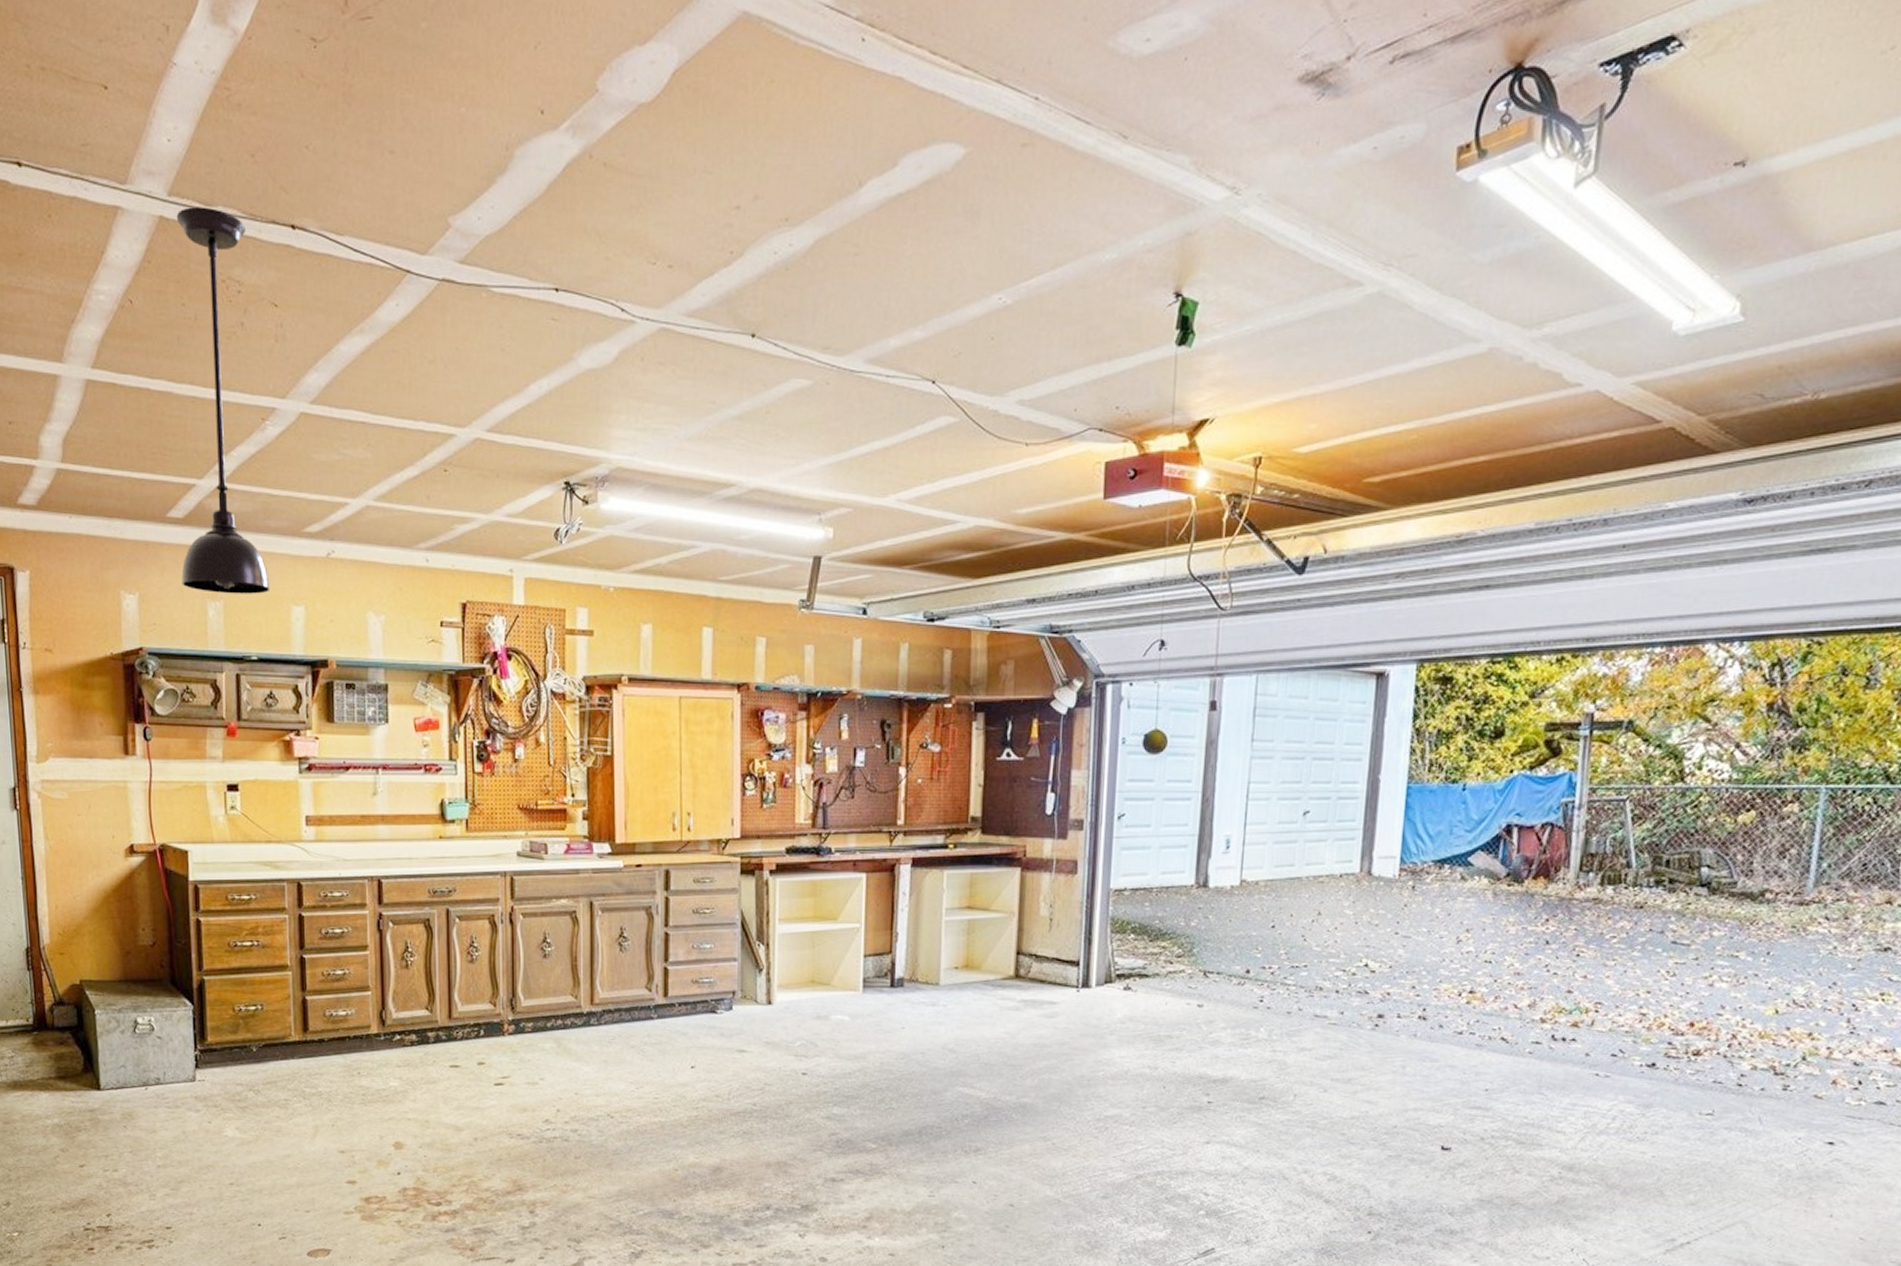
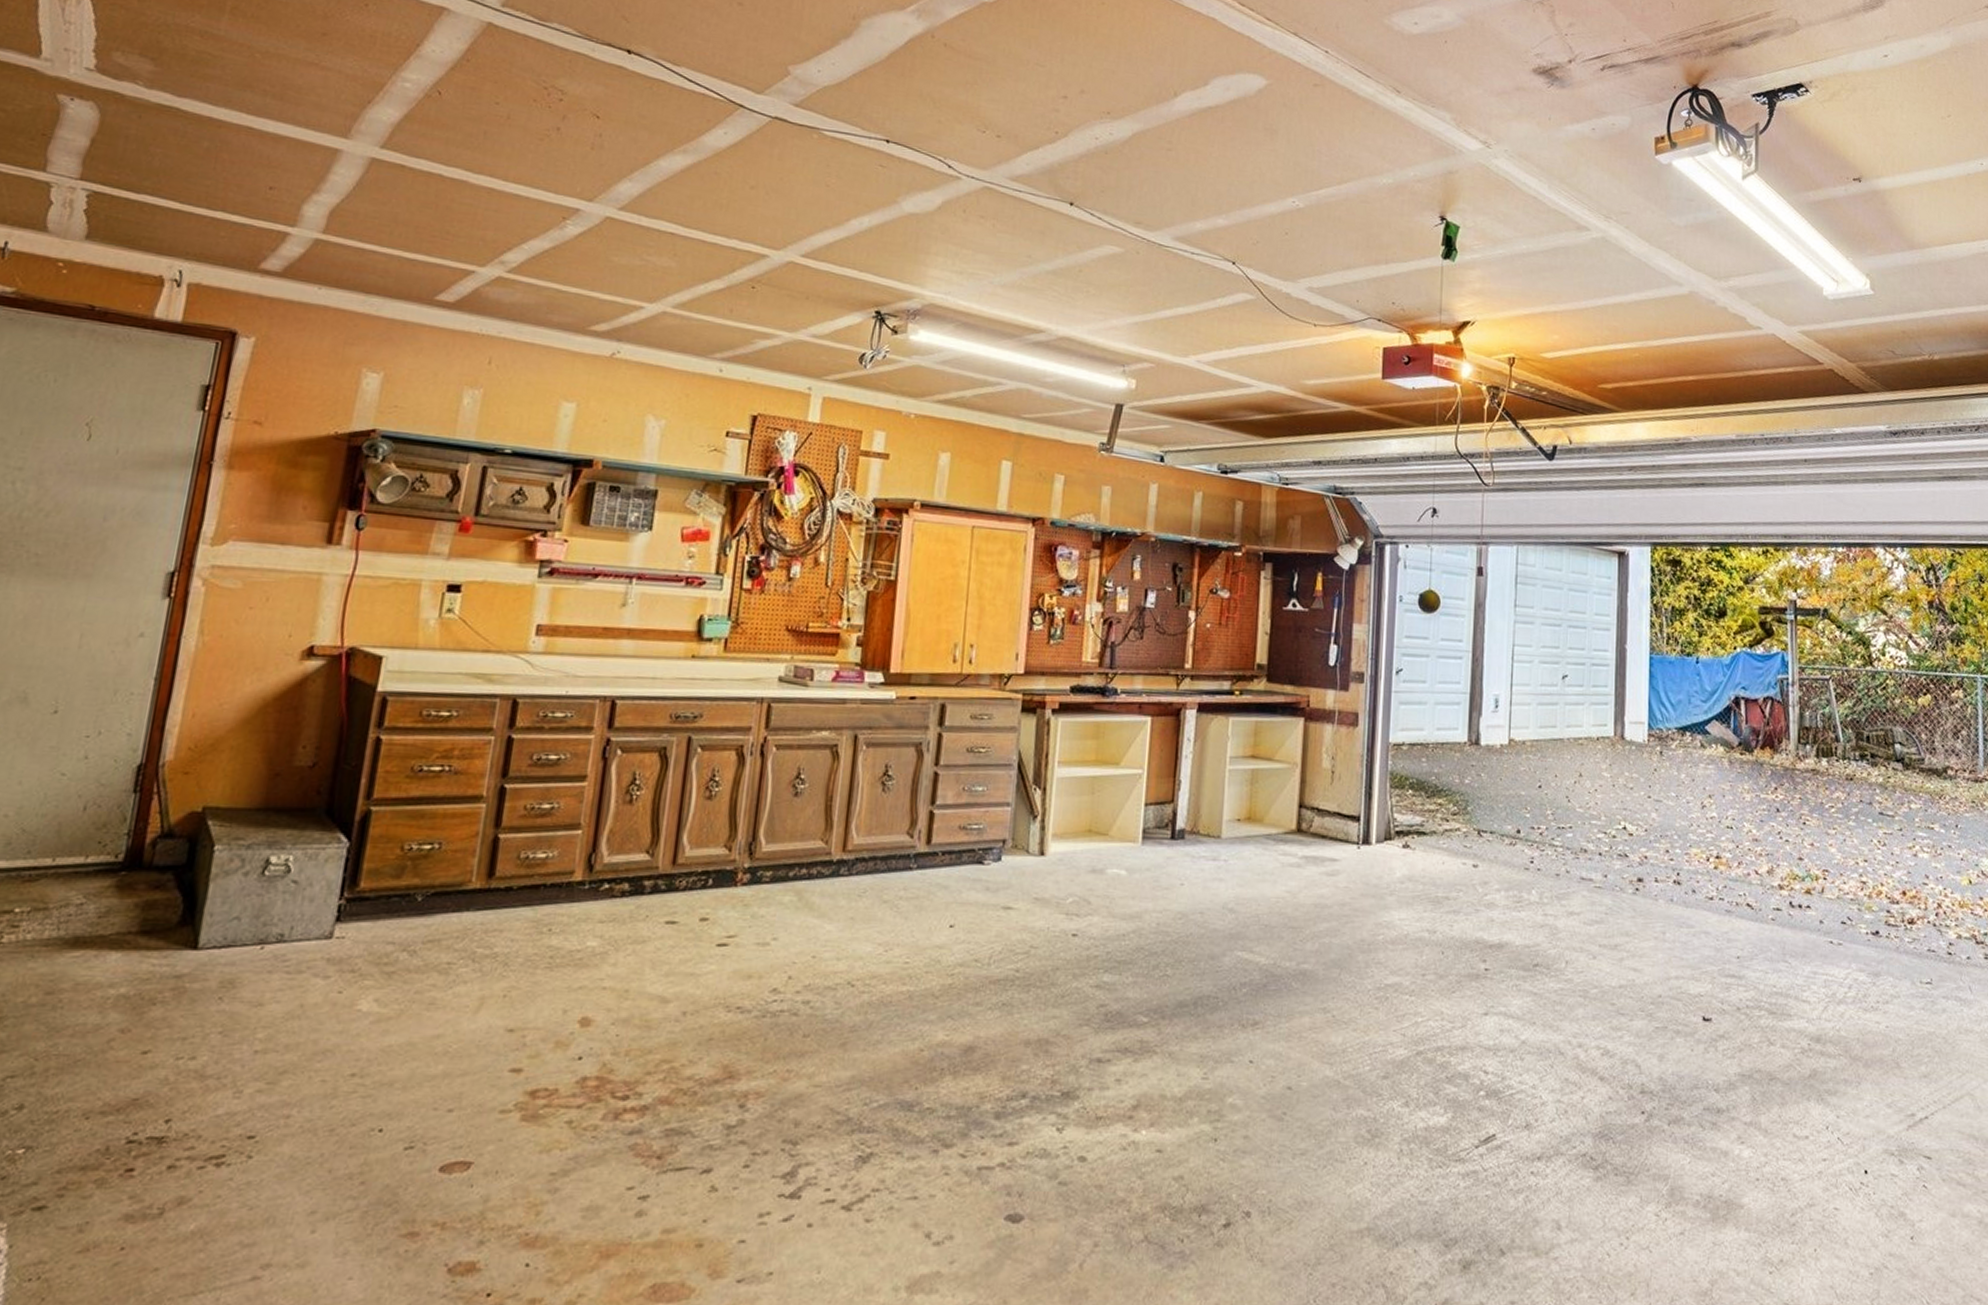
light fixture: present [176,207,270,594] -> none [438,19,579,387]

